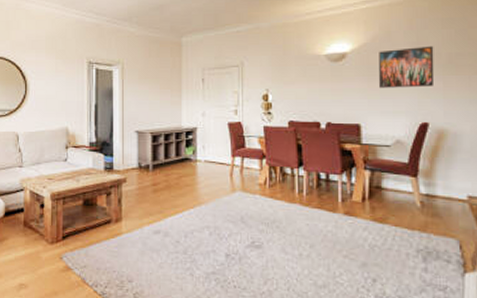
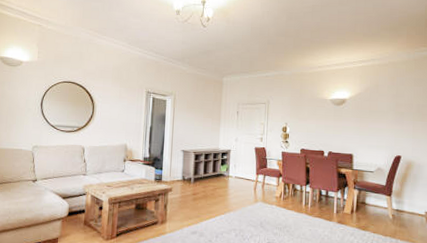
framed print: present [378,45,435,88] -> none [367,98,408,129]

